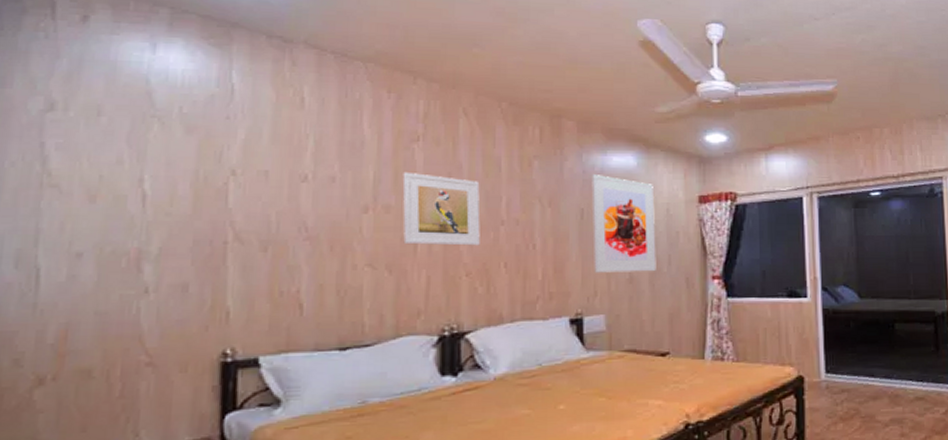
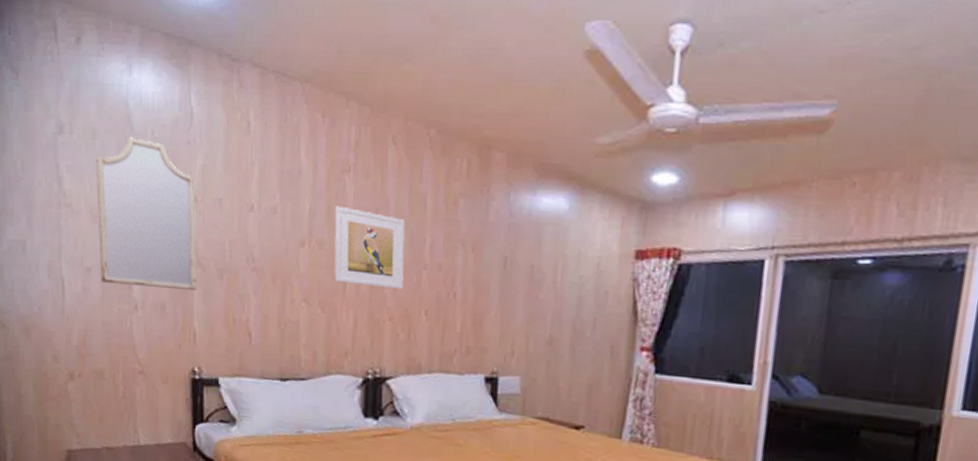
home mirror: none [96,113,234,267] -> present [95,137,197,290]
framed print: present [591,175,656,273] -> none [513,218,585,336]

